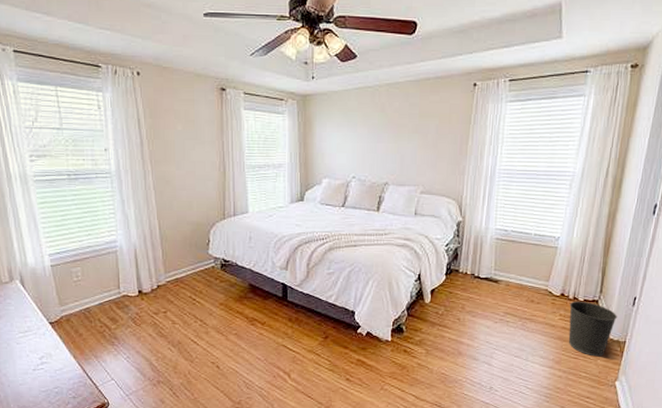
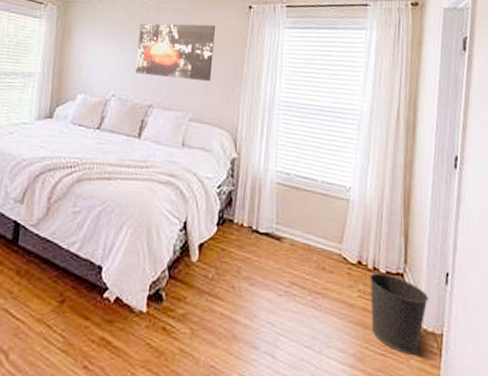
wall art: none [372,105,442,157] -> present [136,23,215,81]

